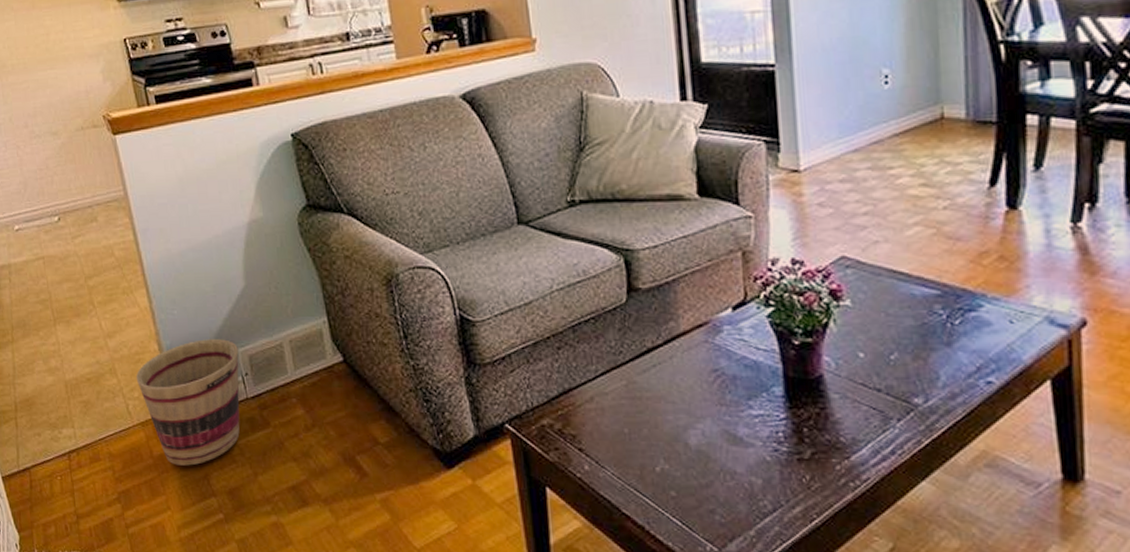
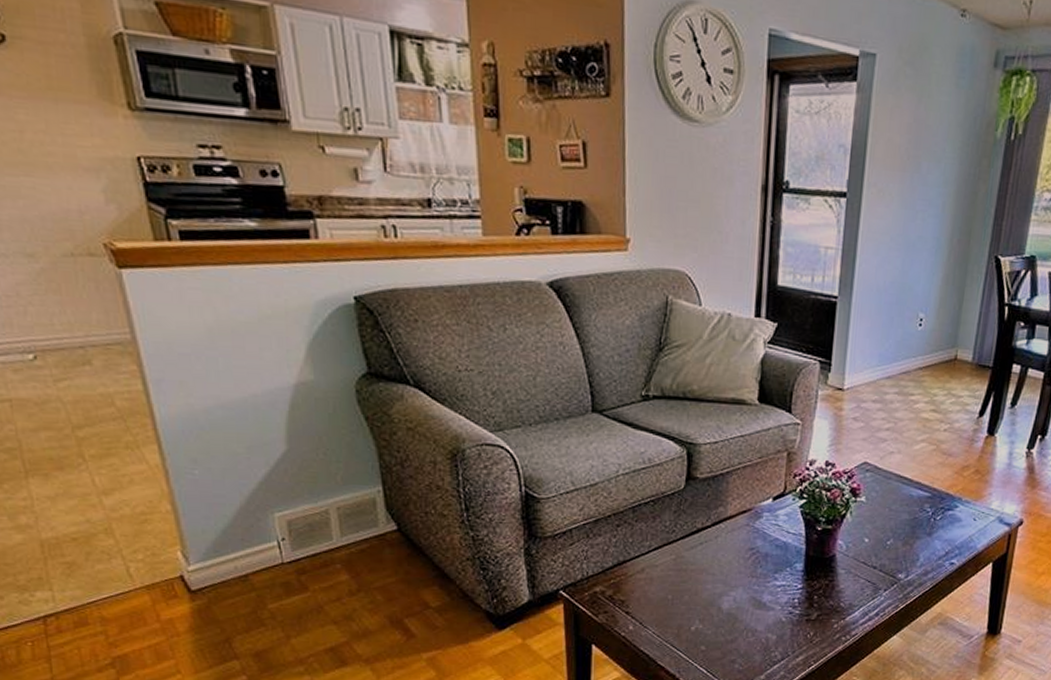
basket: present [136,339,240,466] -> none [140,502,275,630]

